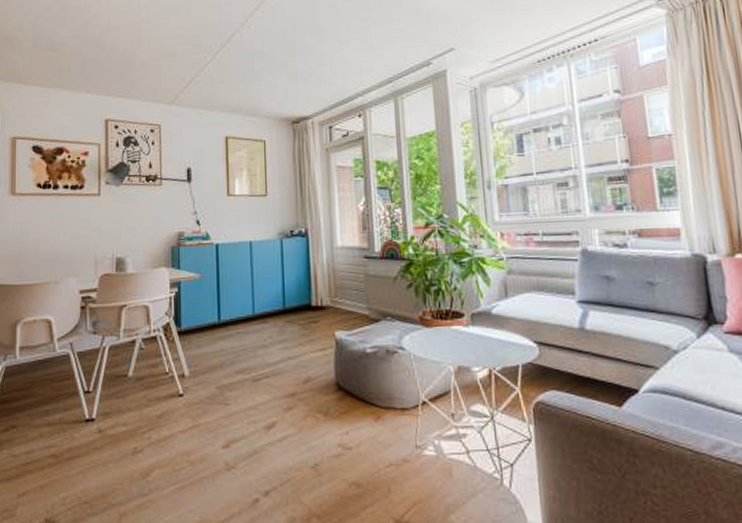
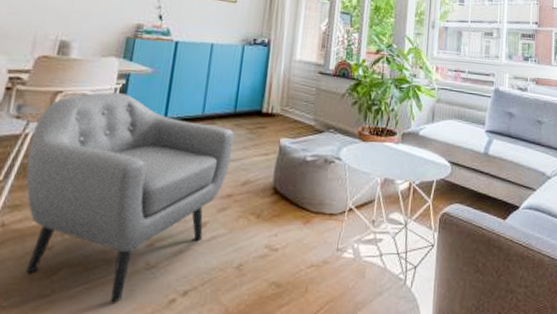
armchair: none [109,300,289,502] -> present [26,92,235,303]

